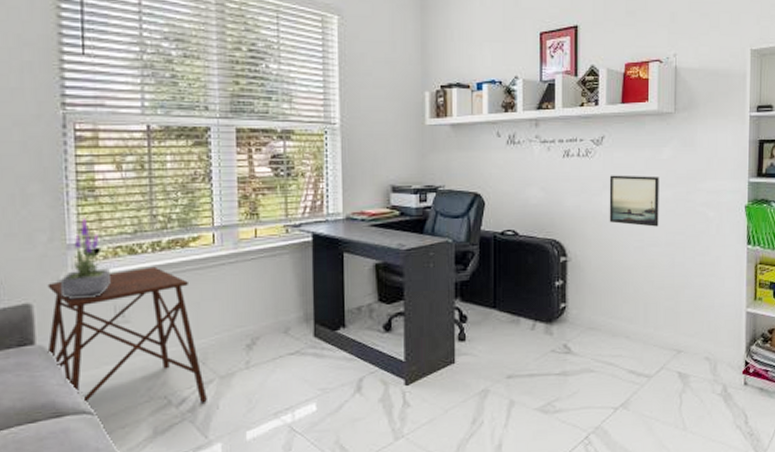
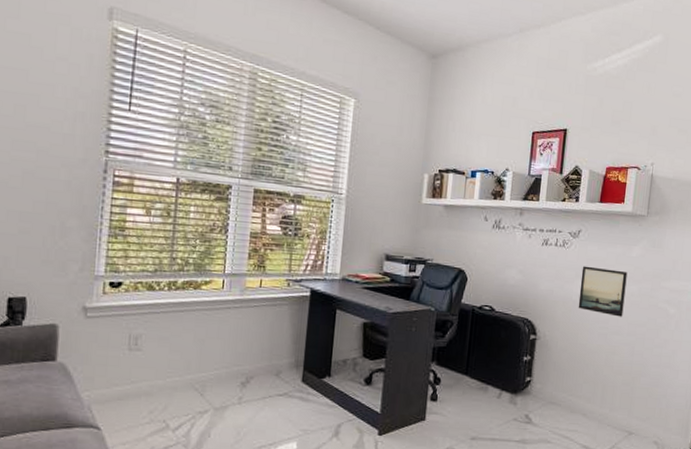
side table: present [47,266,207,404] -> none [66,303,201,429]
potted plant: present [60,216,110,300] -> none [84,252,129,325]

